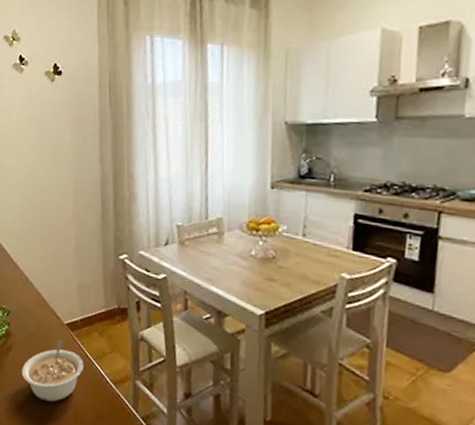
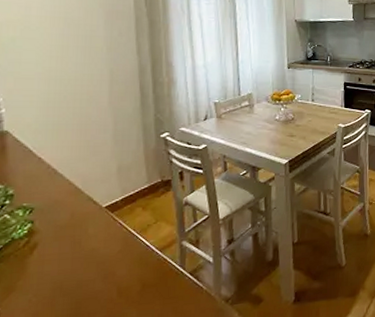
legume: present [21,338,84,402] -> none [51,222,127,289]

